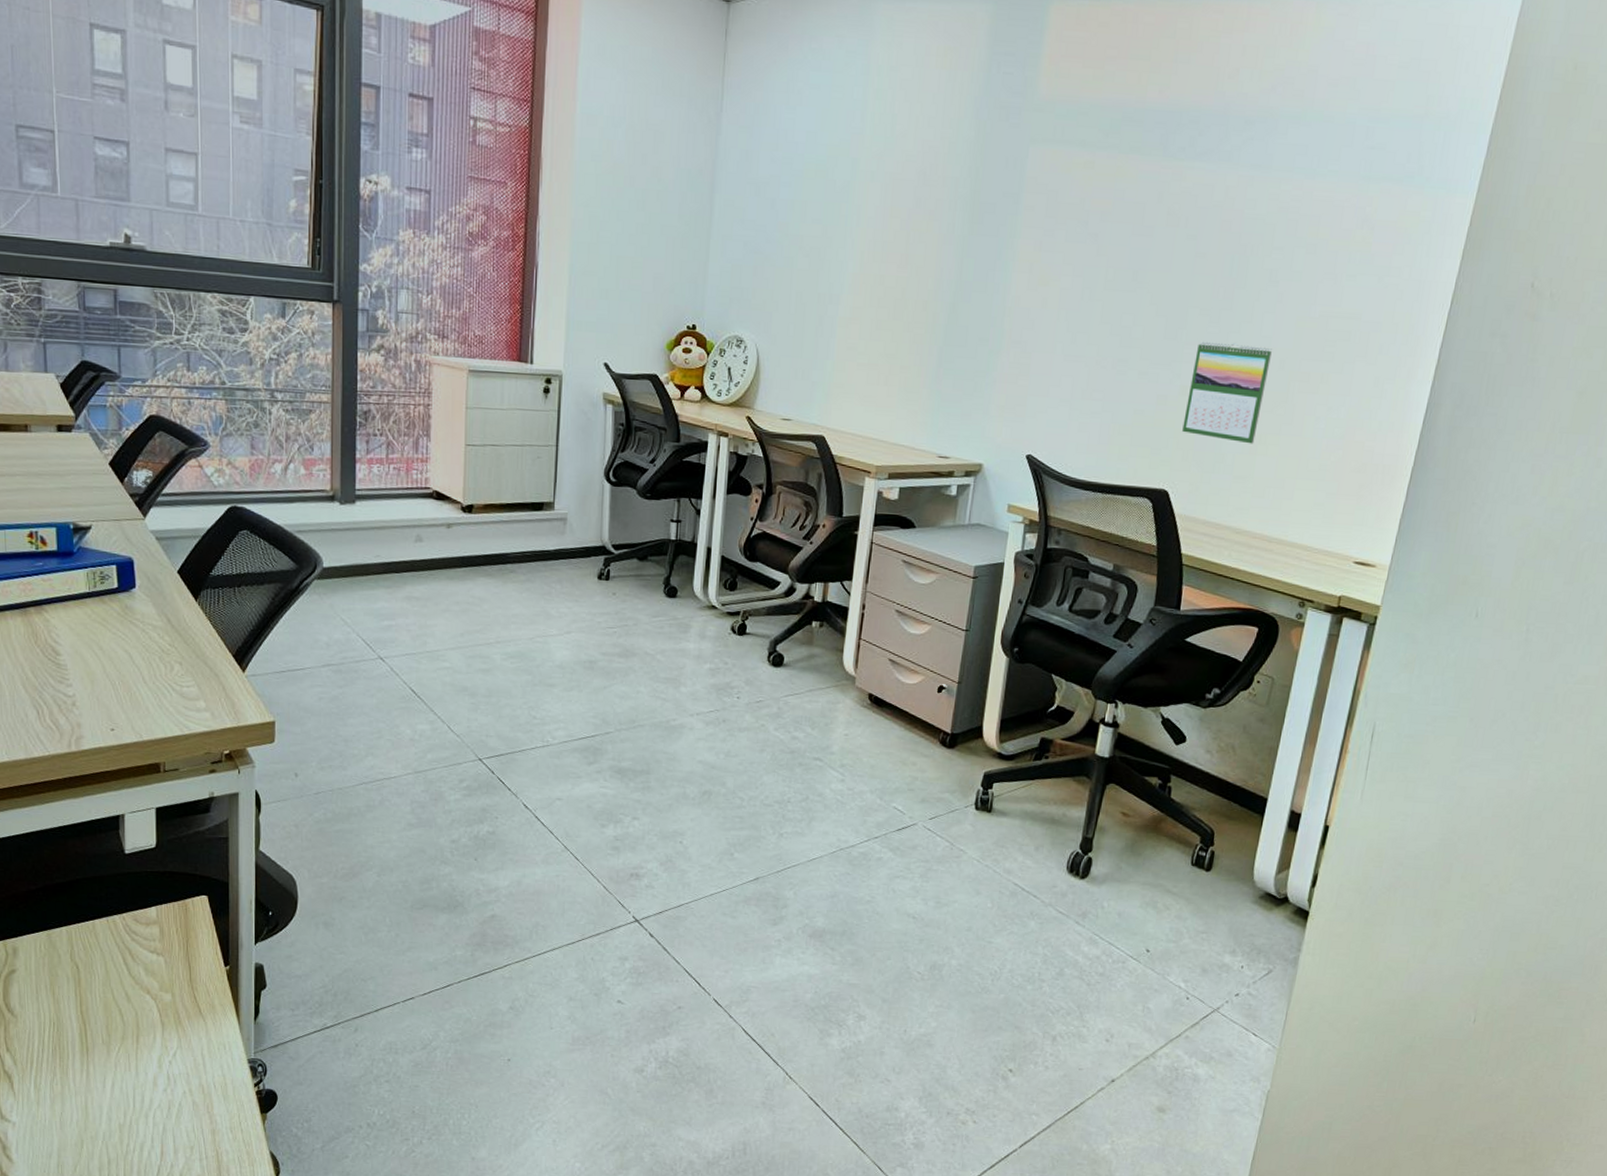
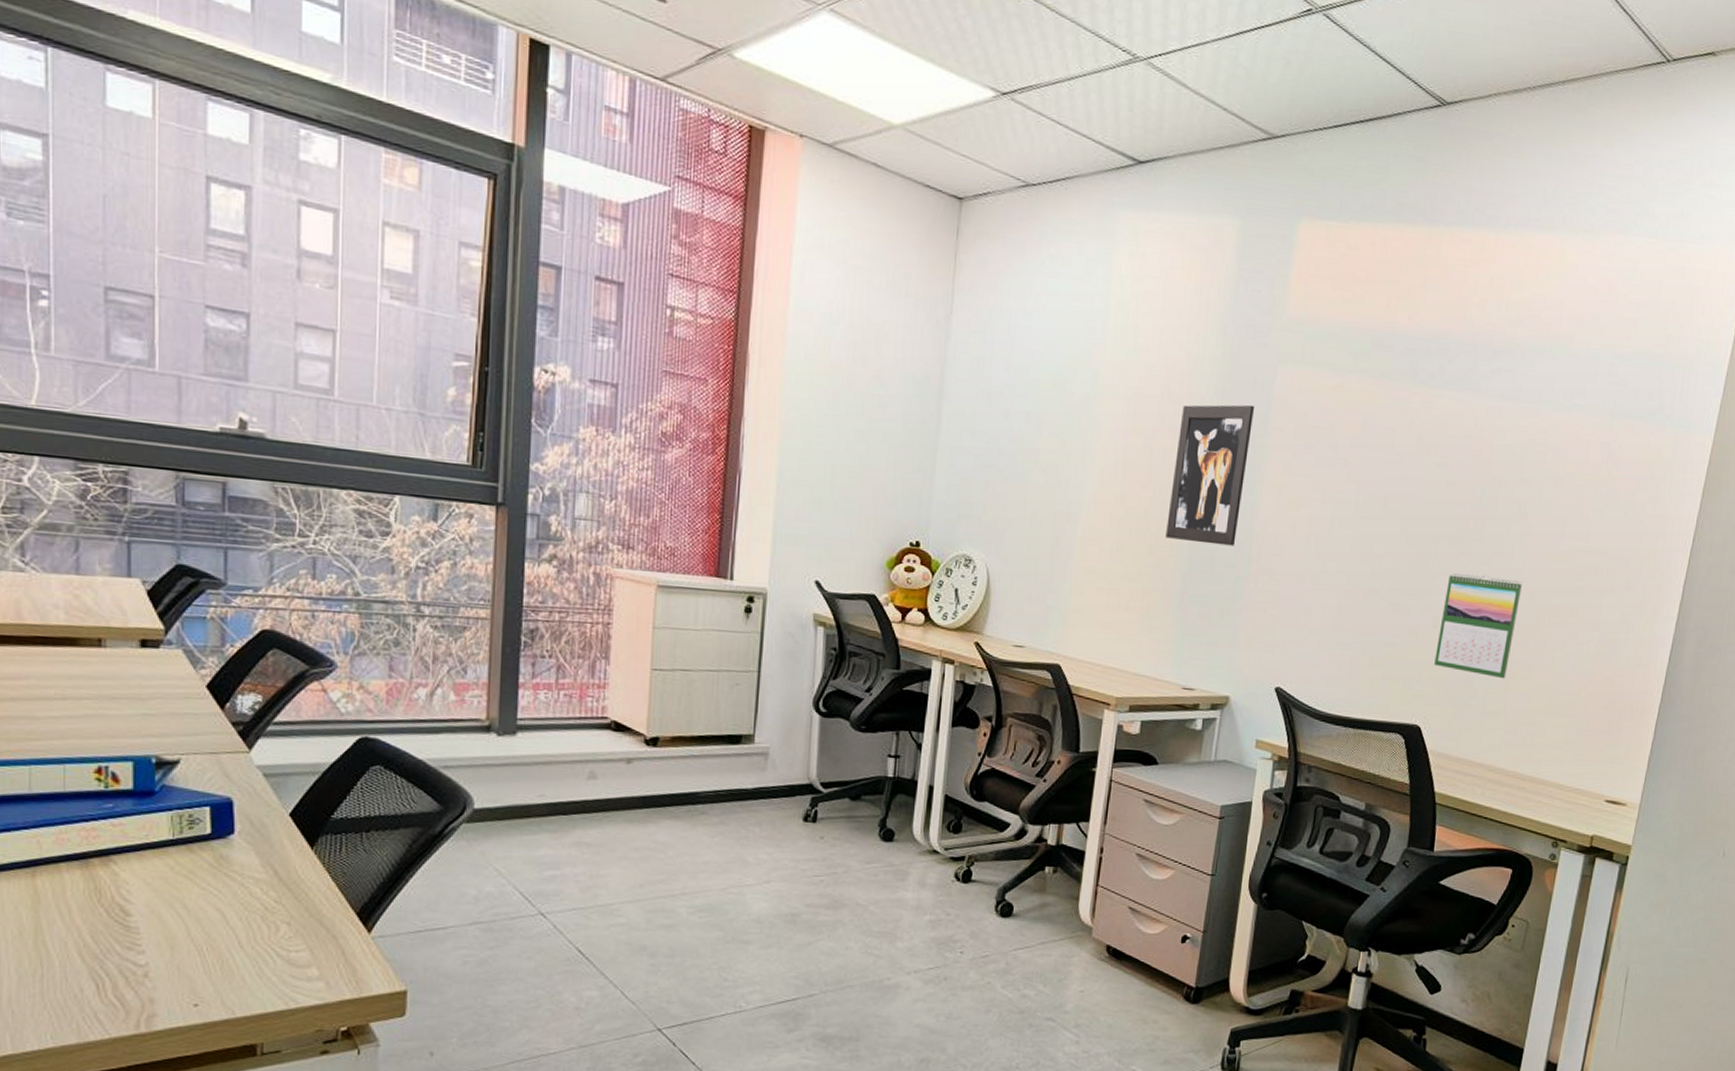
wall art: none [922,184,1006,321] -> present [1166,404,1254,546]

